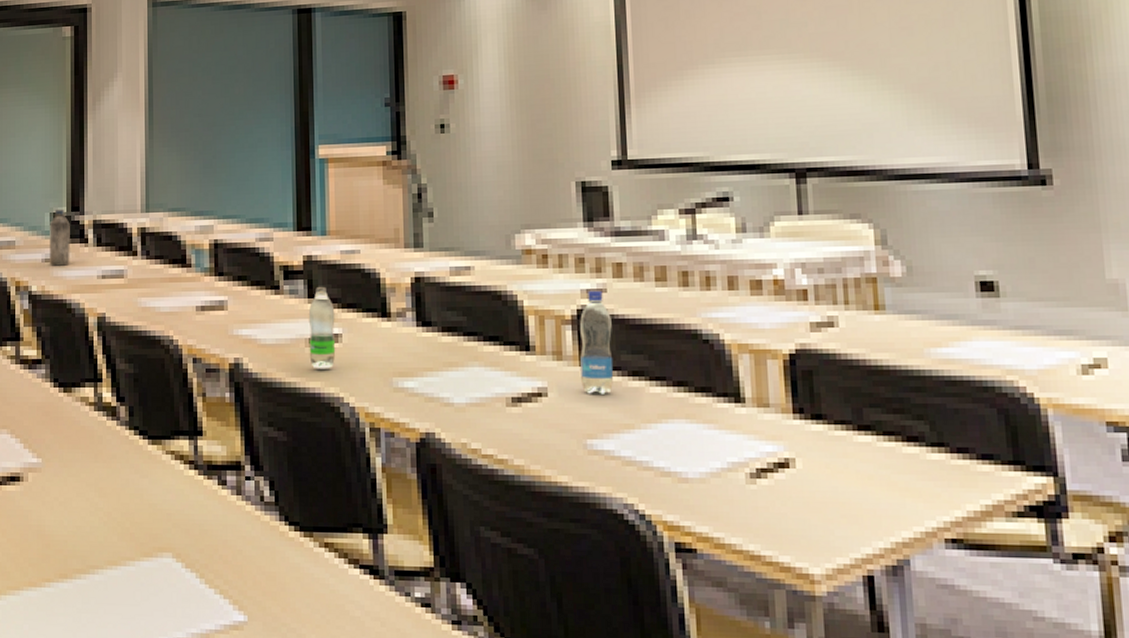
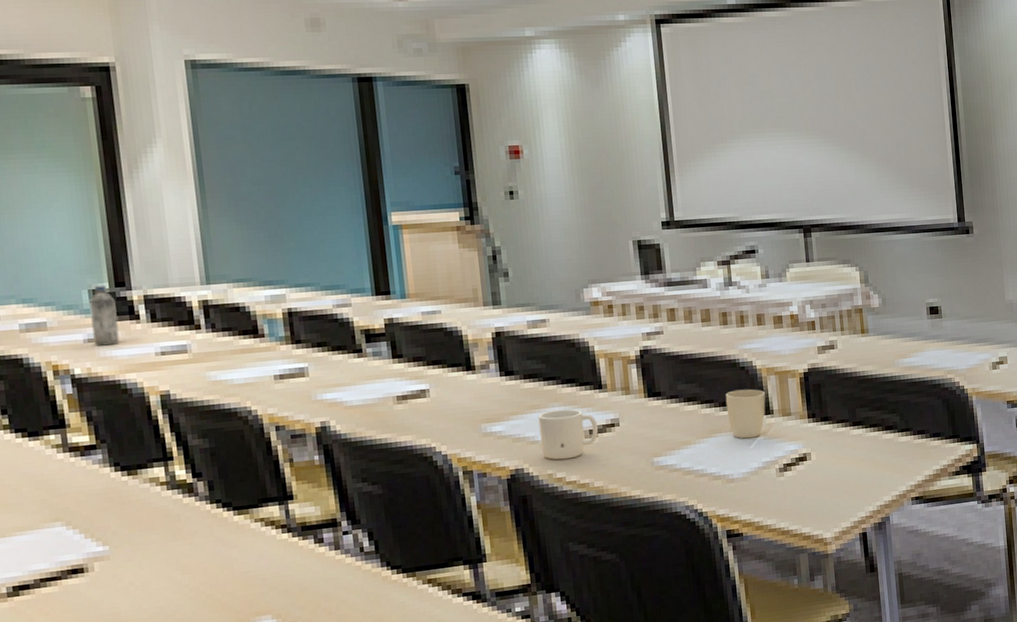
bottle: present [308,286,336,369] -> none [394,346,425,424]
mug: none [454,370,522,429] -> present [538,408,598,460]
bottle: present [580,290,614,394] -> none [642,332,673,420]
cup: none [681,367,735,430] -> present [725,389,766,439]

